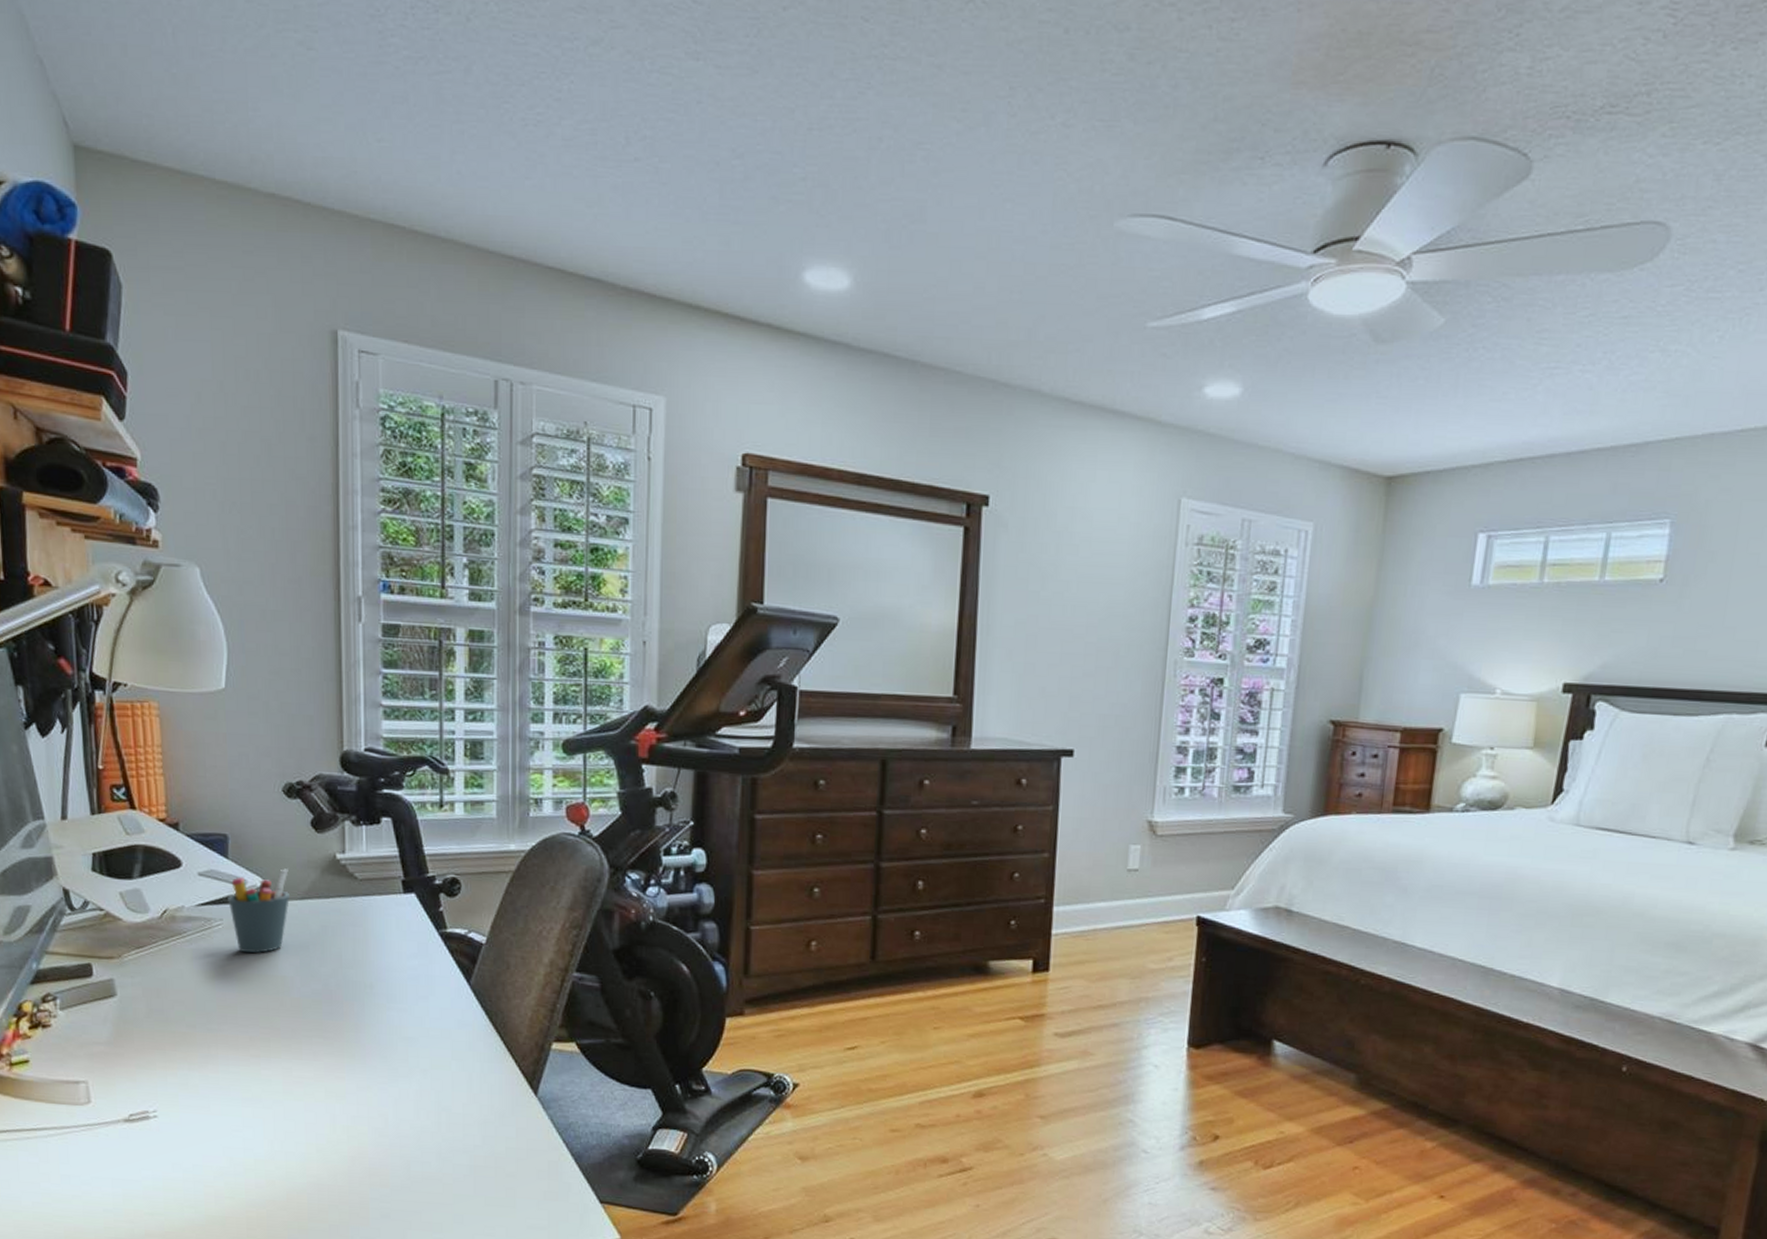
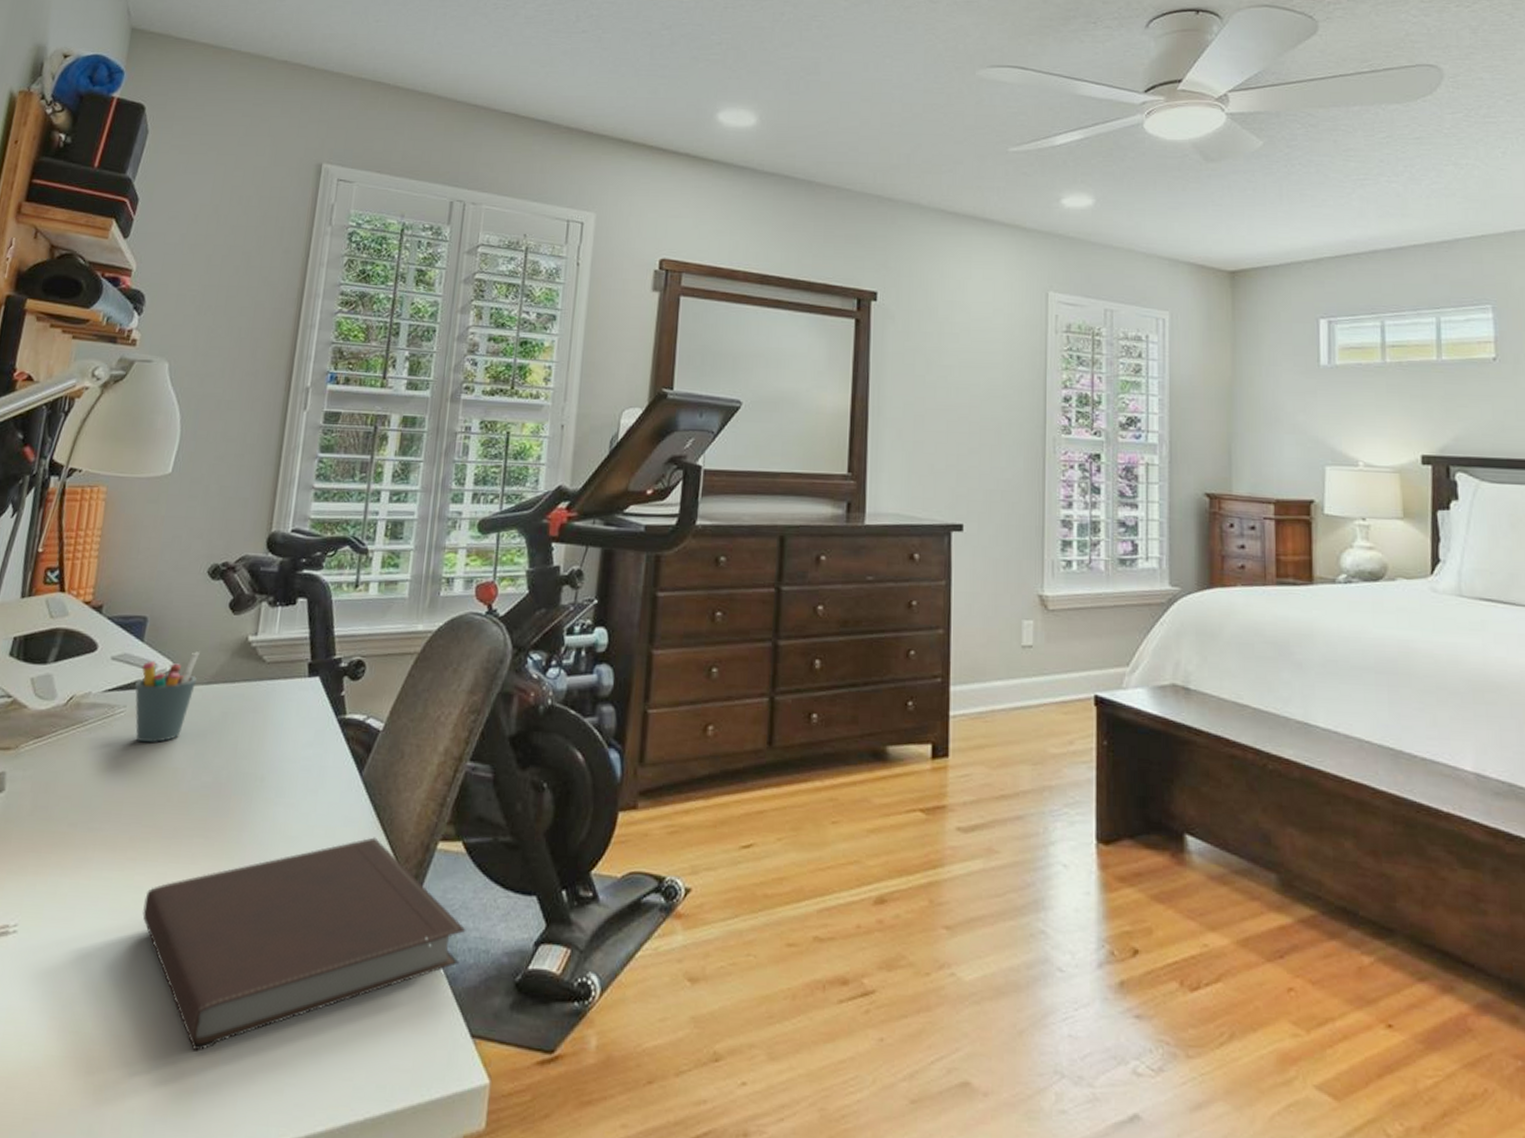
notebook: none [275,1038,587,1213] -> present [142,837,466,1052]

